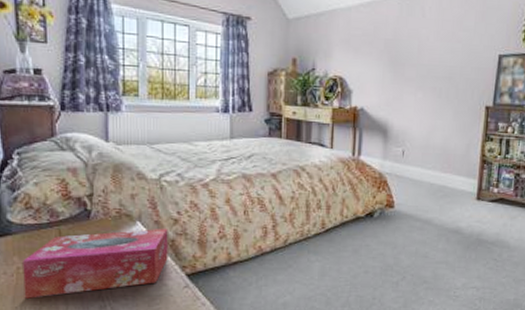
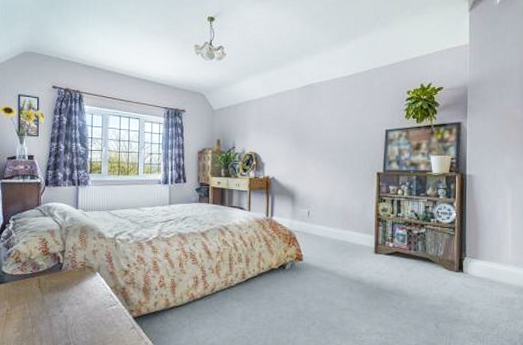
tissue box: present [23,228,168,299] -> none [10,278,120,336]

